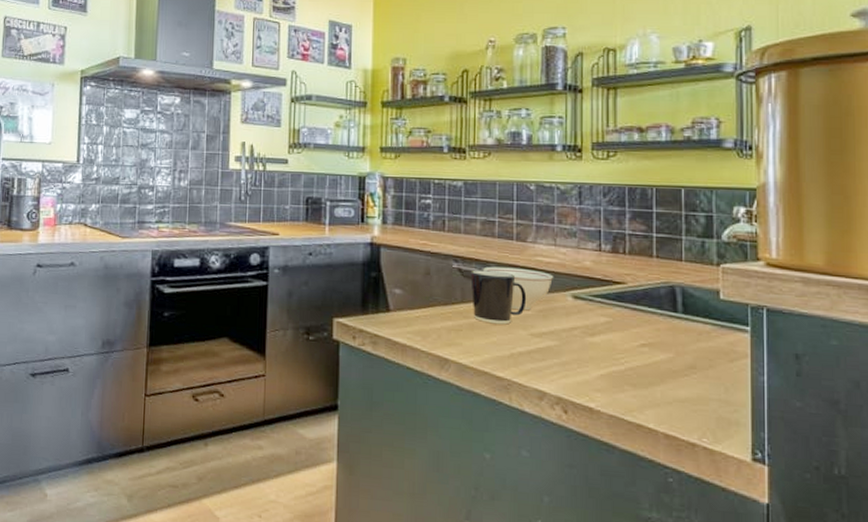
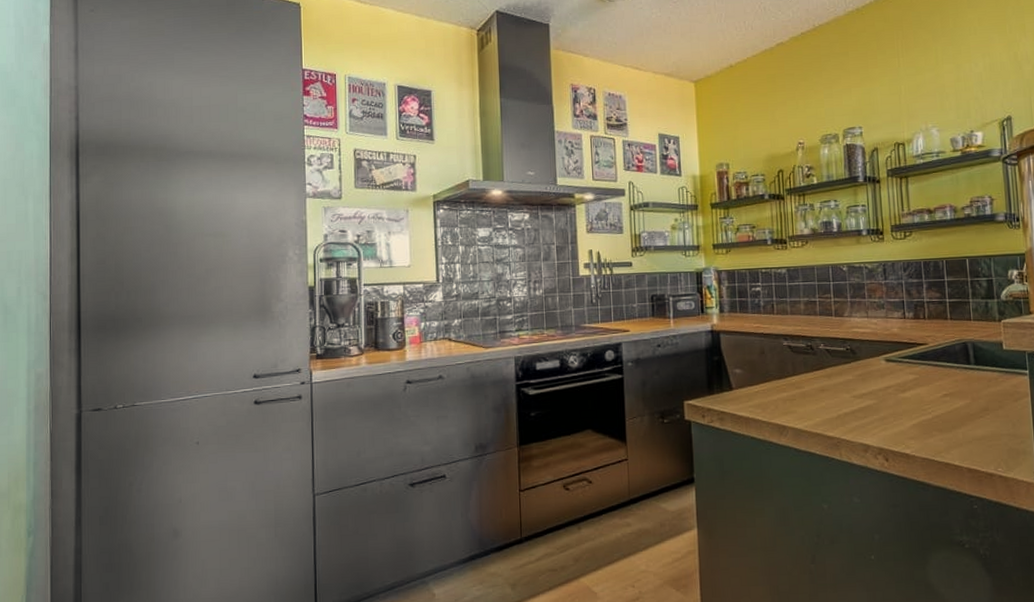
mug: present [470,269,527,325] -> none [799,344,848,391]
bowl: present [483,266,554,311] -> none [809,340,869,377]

